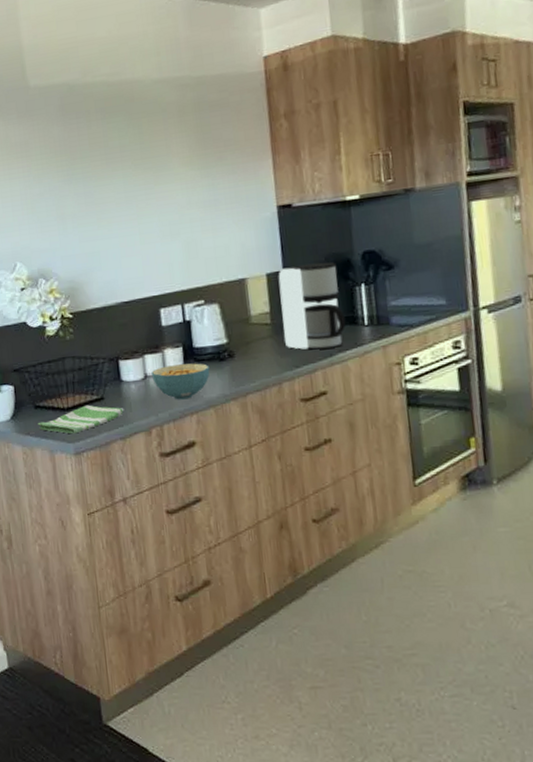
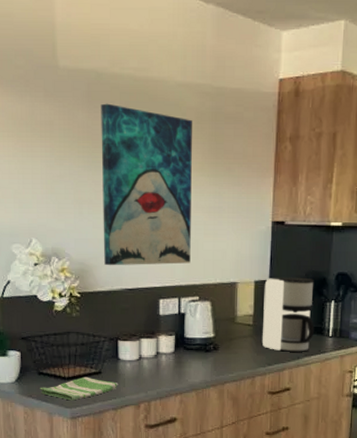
wall art: none [76,113,190,280] -> present [101,103,192,266]
cereal bowl: present [151,363,210,400] -> none [145,351,196,382]

